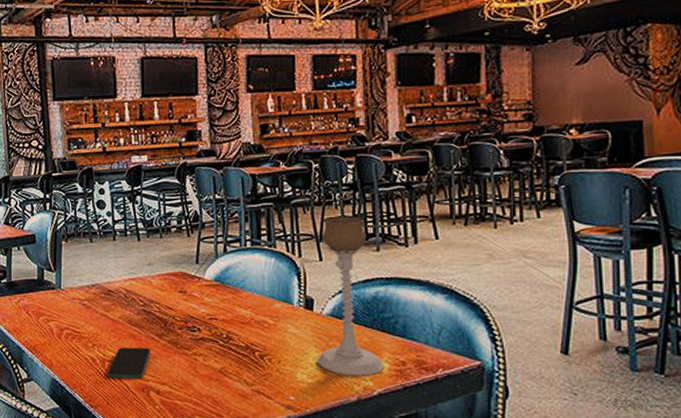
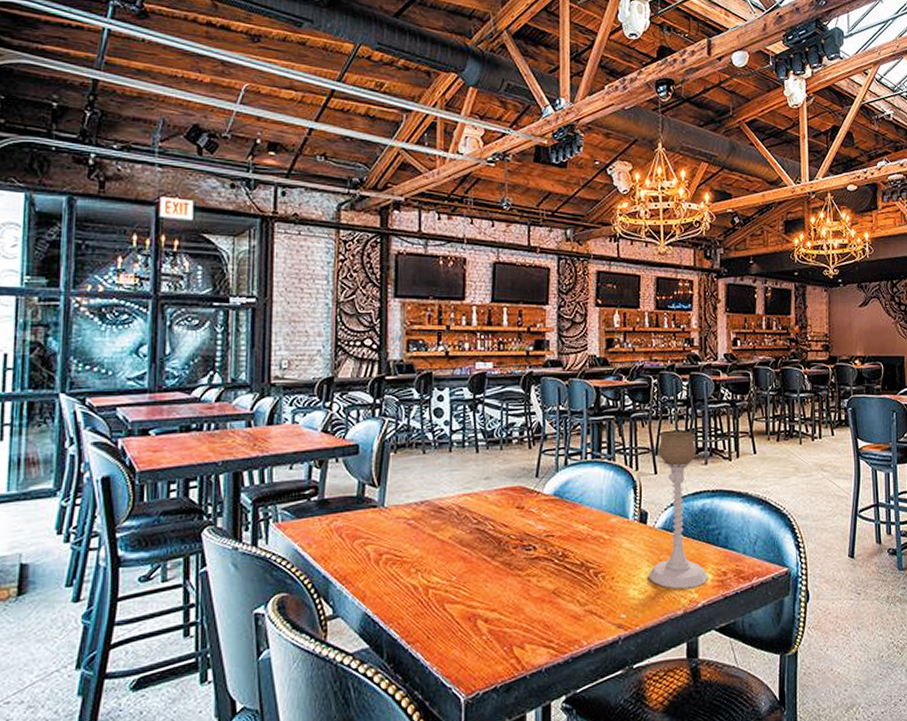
smartphone: present [107,347,151,379] -> none [430,570,481,608]

